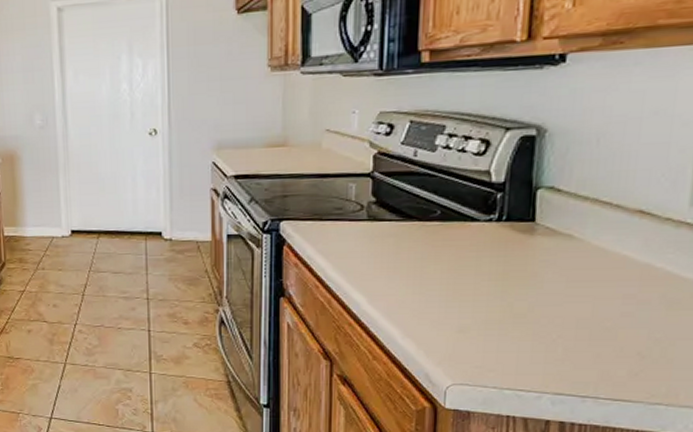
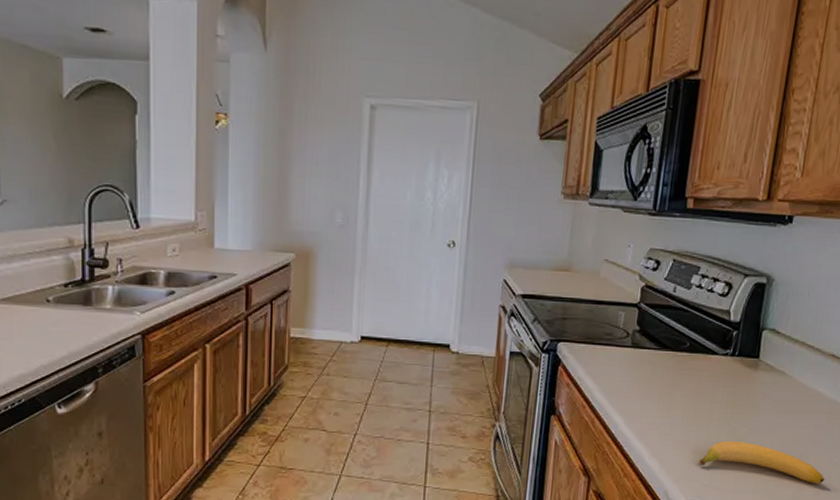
banana: none [466,317,645,364] -> present [698,441,825,485]

